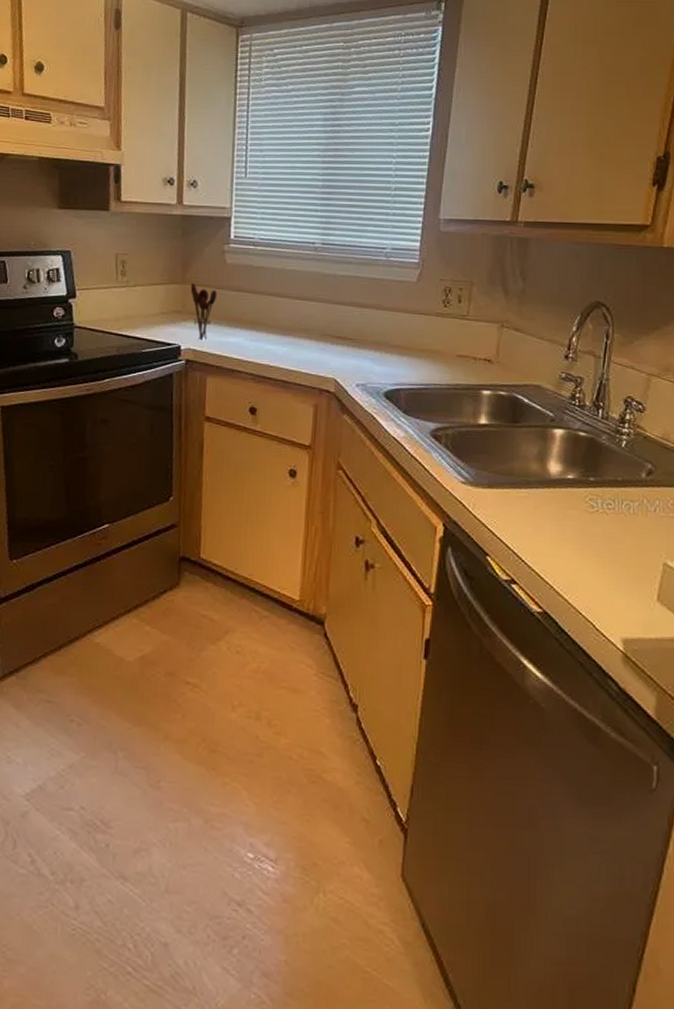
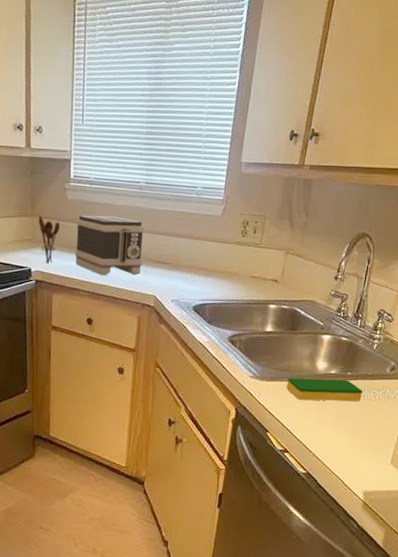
toaster: none [234,282,320,355] -> present [74,215,144,276]
dish sponge: none [510,484,612,516] -> present [287,378,363,402]

